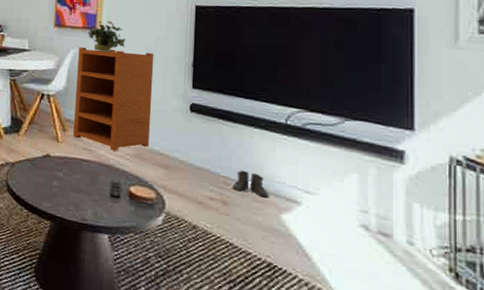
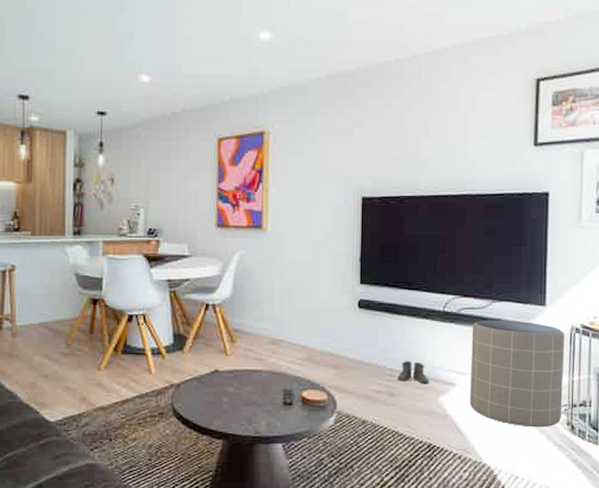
cupboard: present [73,47,154,151] -> none [242,249,323,357]
potted plant: present [88,21,125,53] -> none [253,218,293,253]
trash can: none [319,138,442,269] -> present [470,320,565,428]

